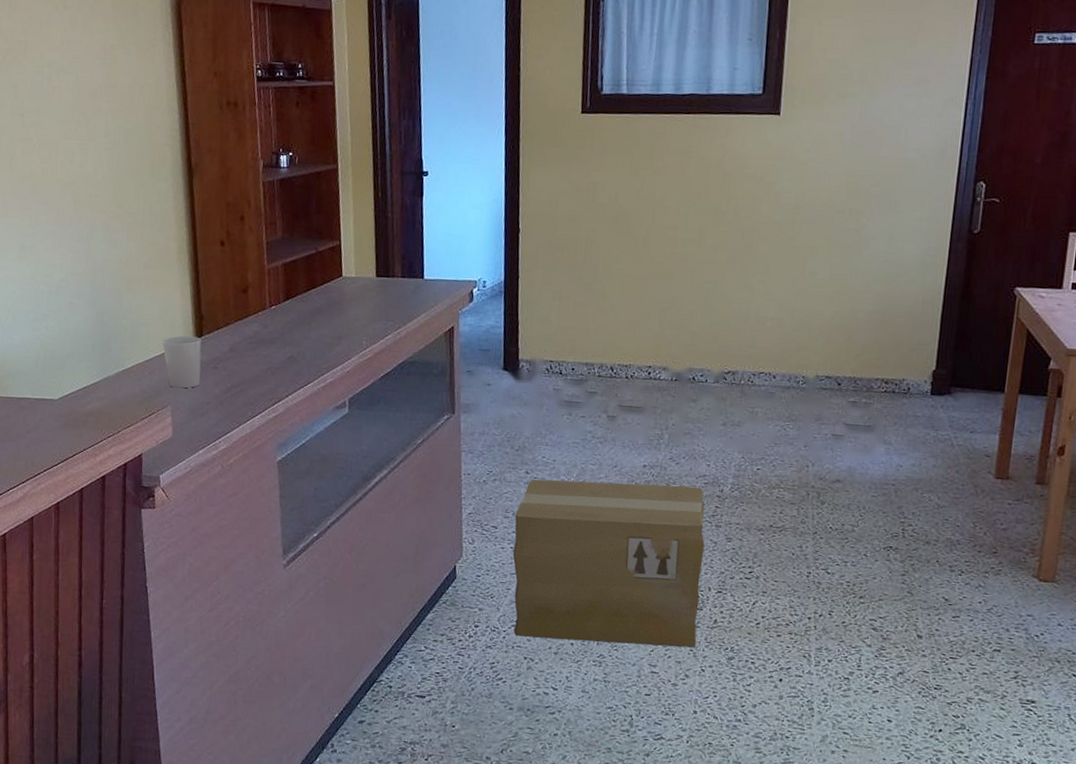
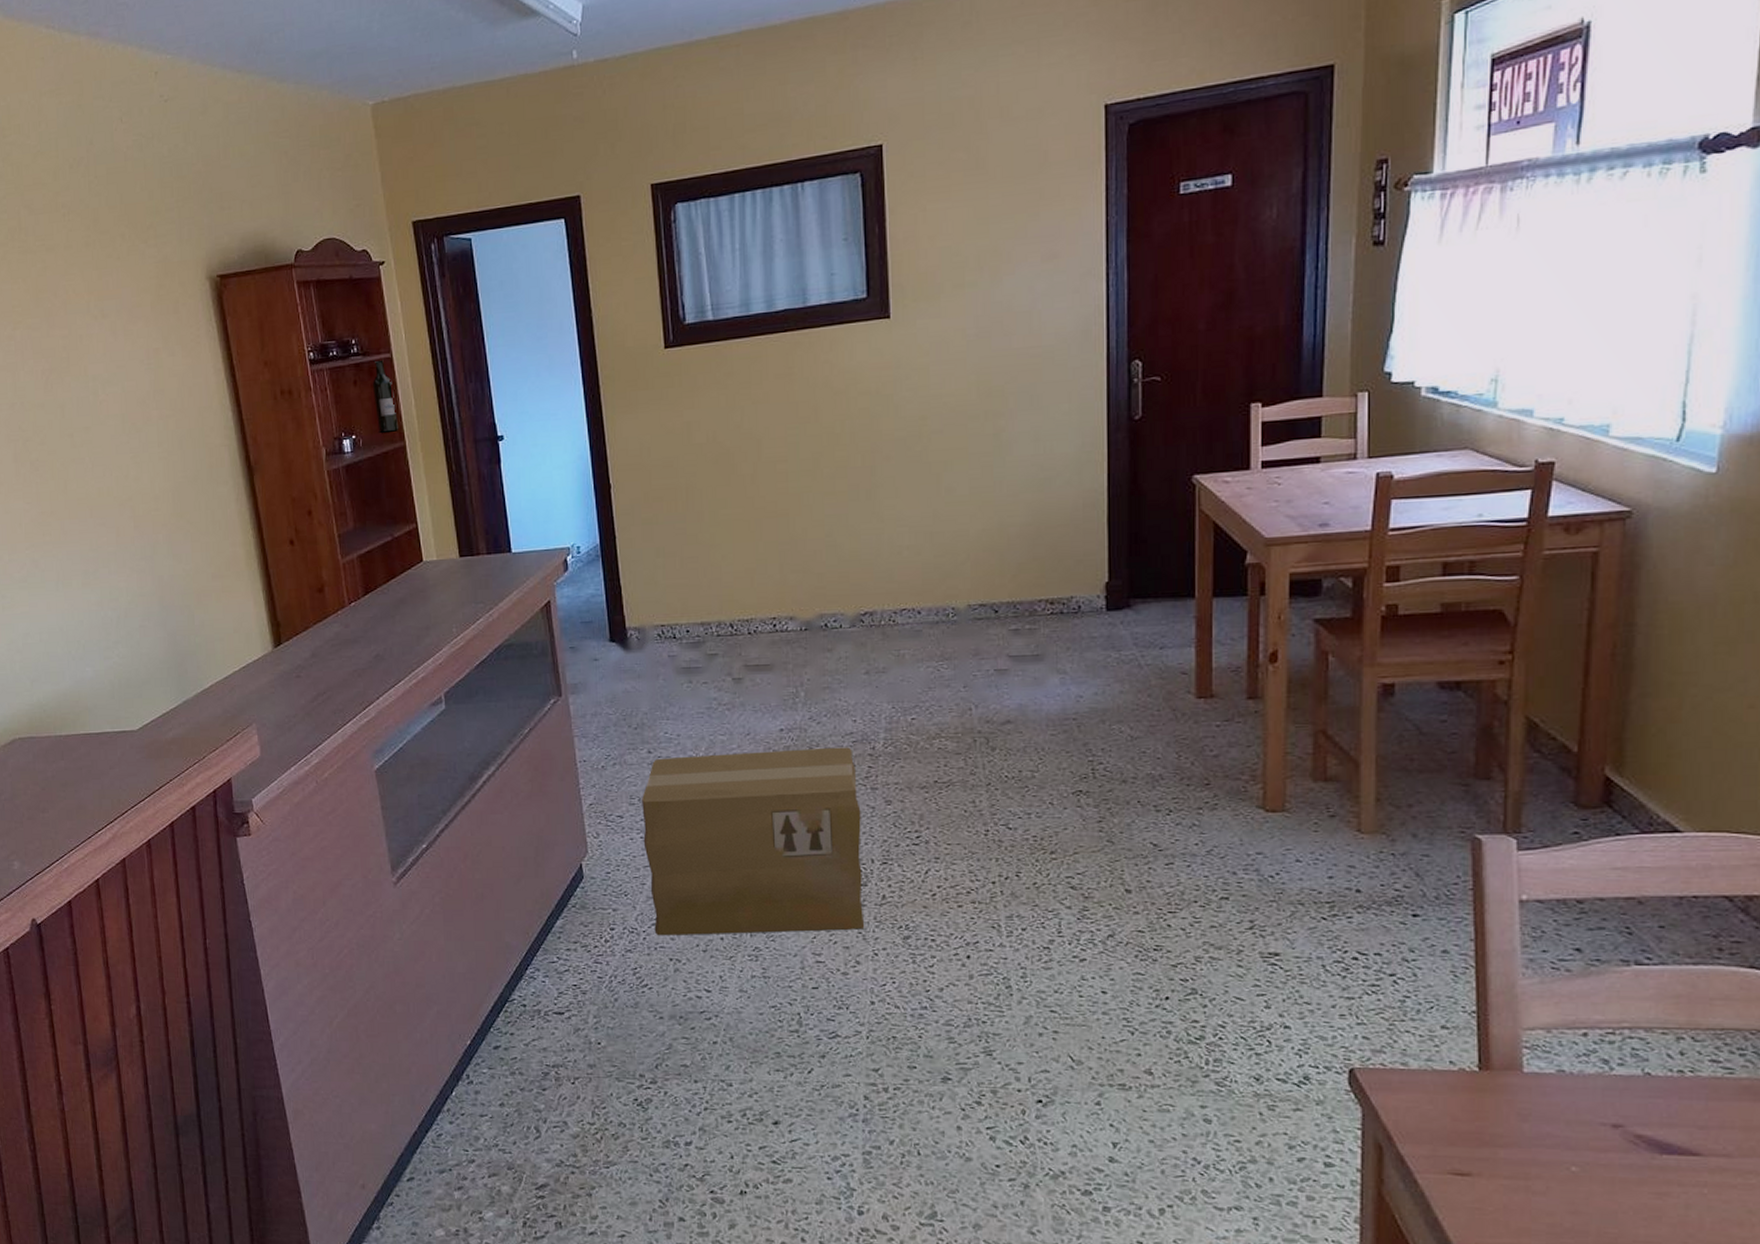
cup: present [162,335,202,389] -> none [239,646,285,703]
wine bottle: none [313,85,333,154] -> present [372,358,398,433]

